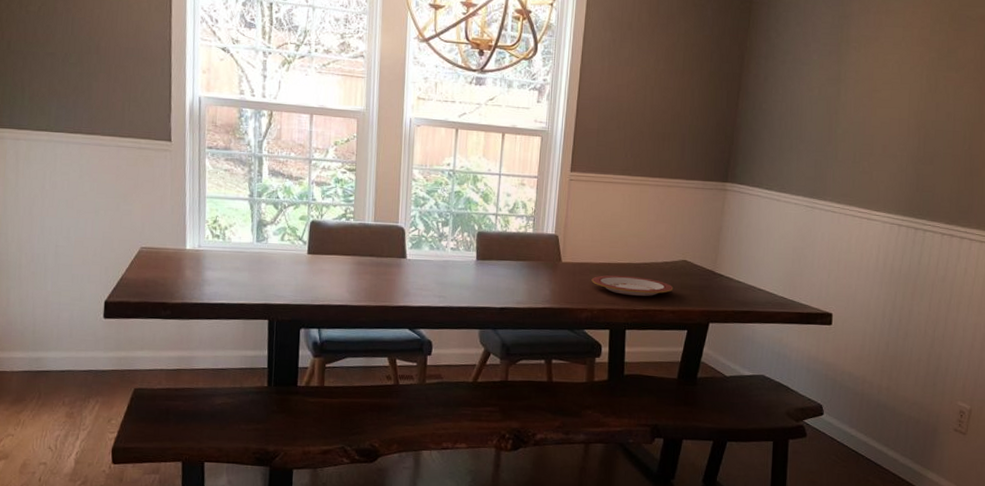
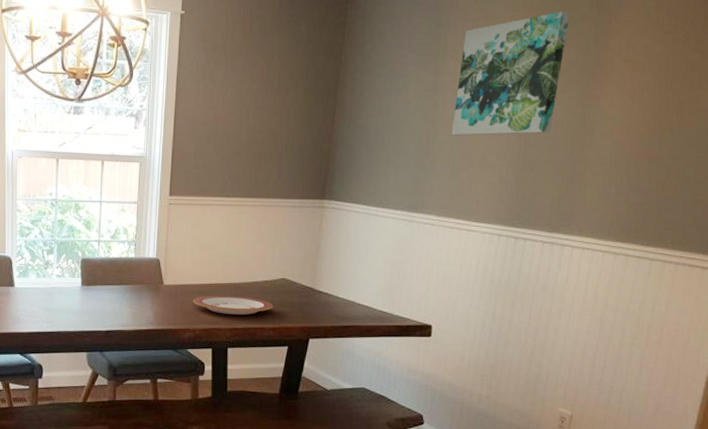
wall art: none [853,10,968,127] -> present [451,11,570,136]

